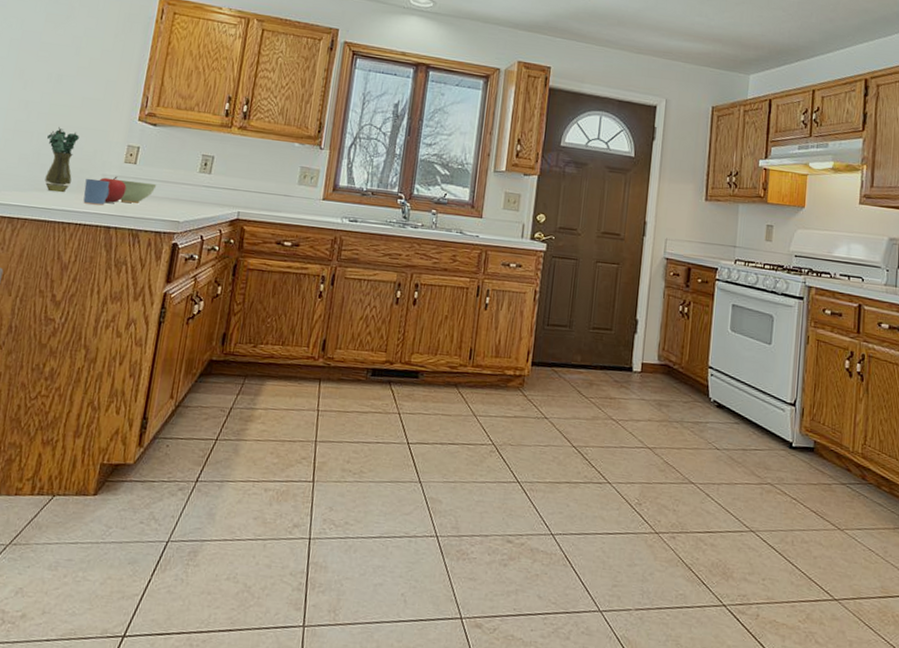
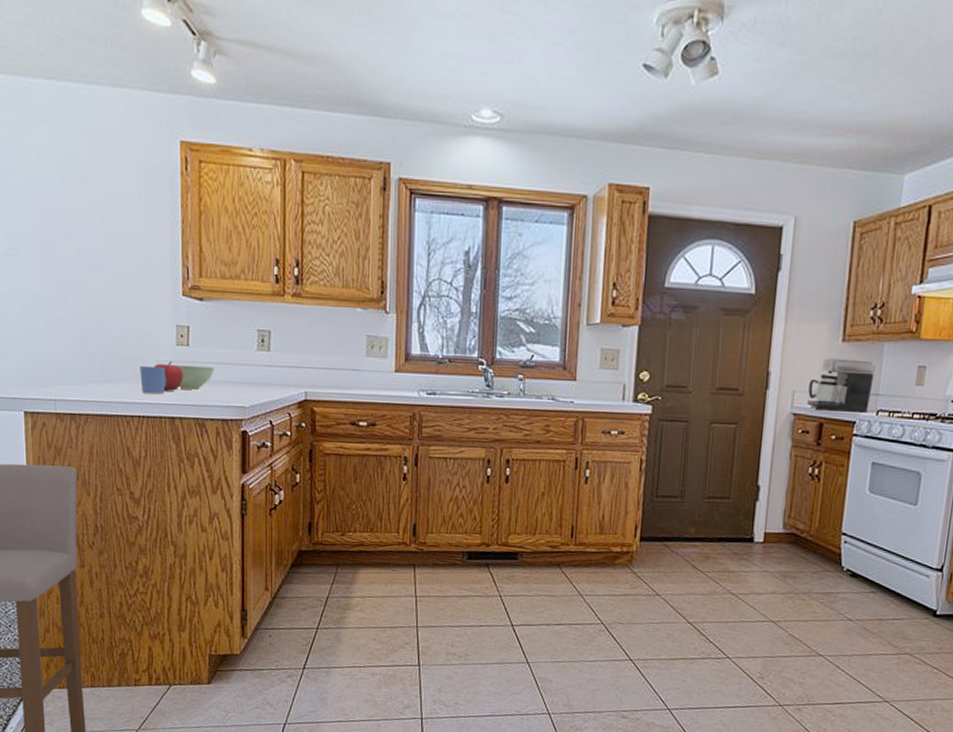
vase: present [44,127,79,193] -> none [91,310,125,384]
coffee maker: none [677,213,732,261] -> present [807,358,876,413]

